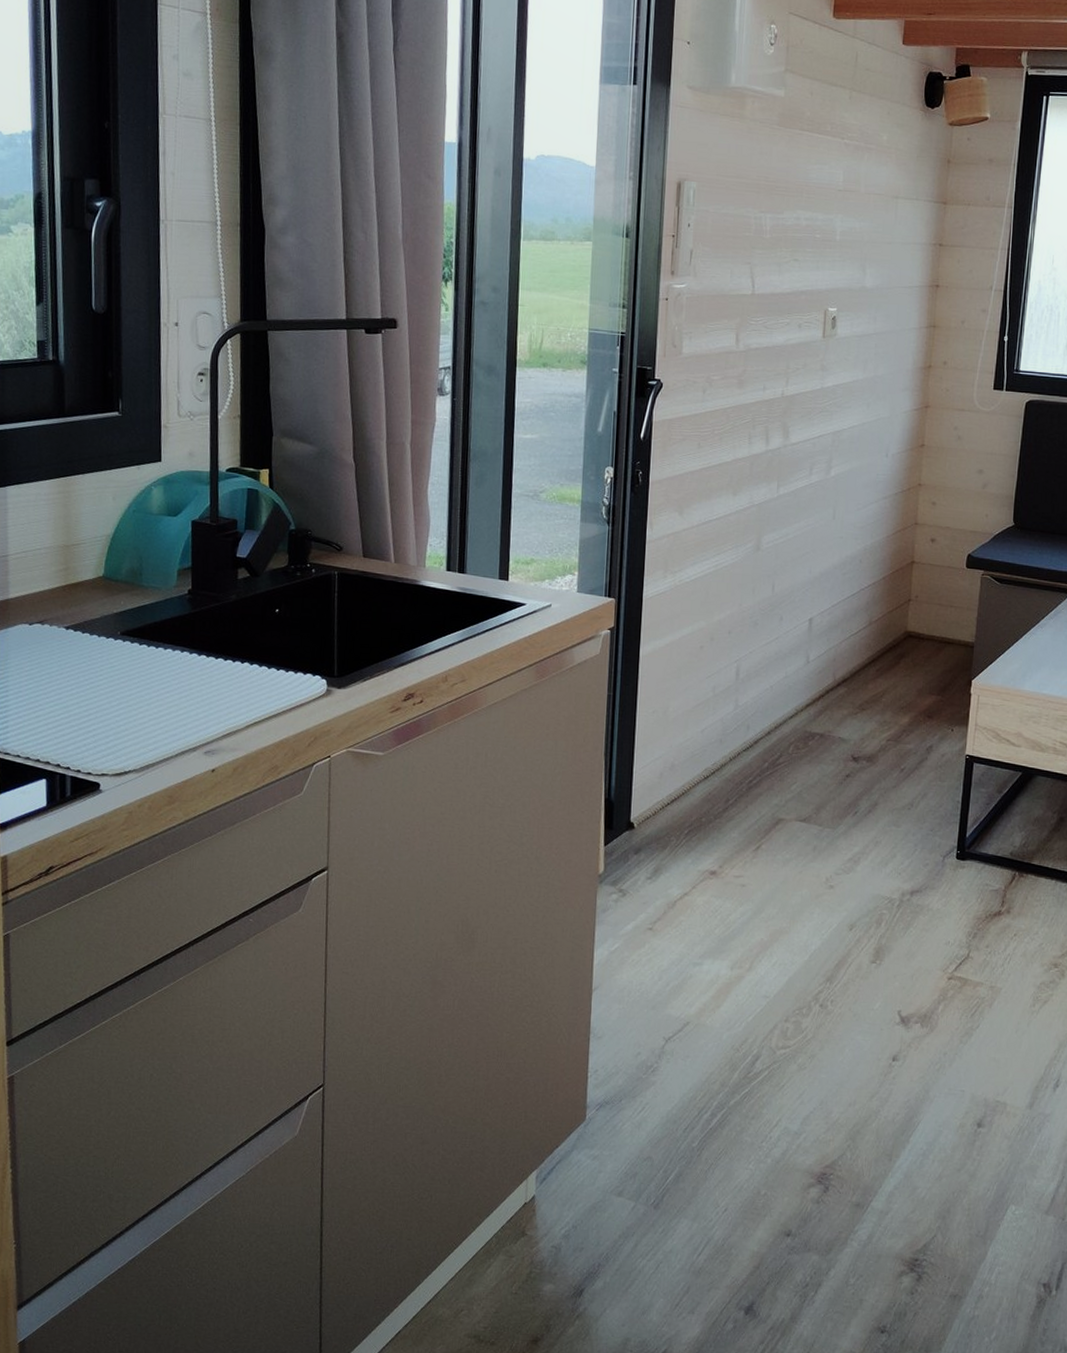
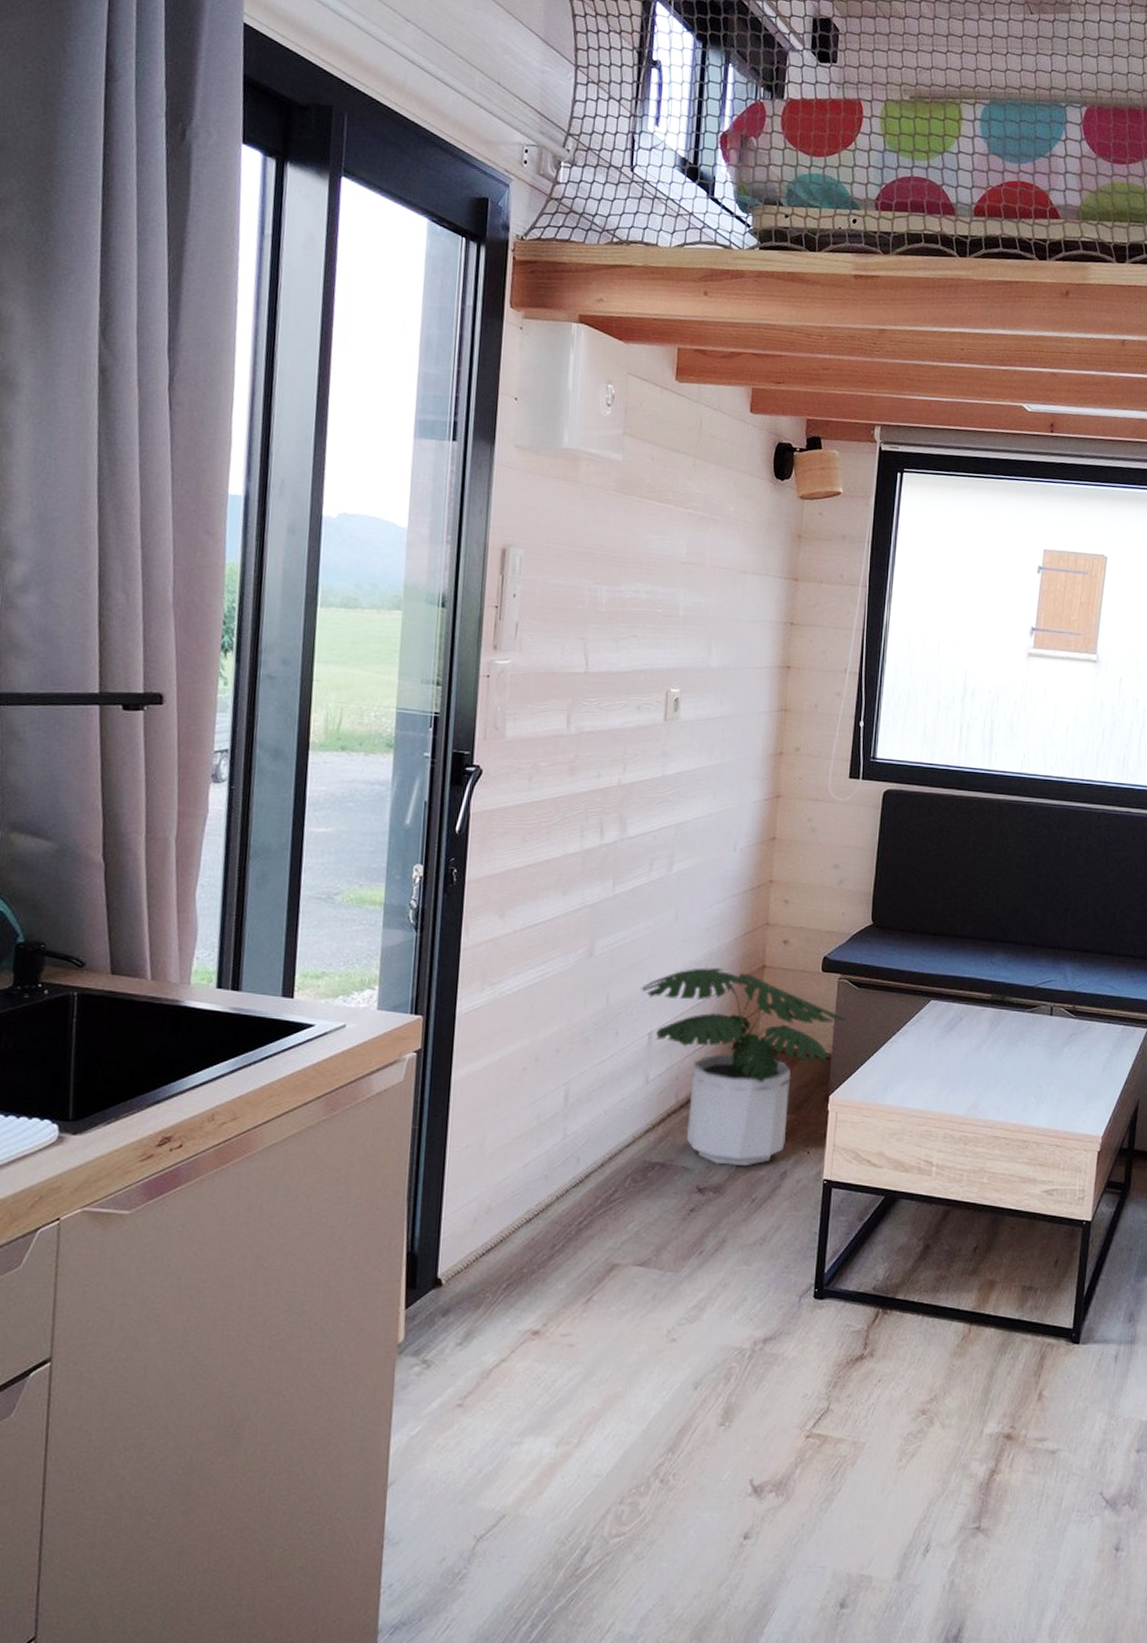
potted plant: none [802,562,990,740] -> present [641,968,848,1167]

